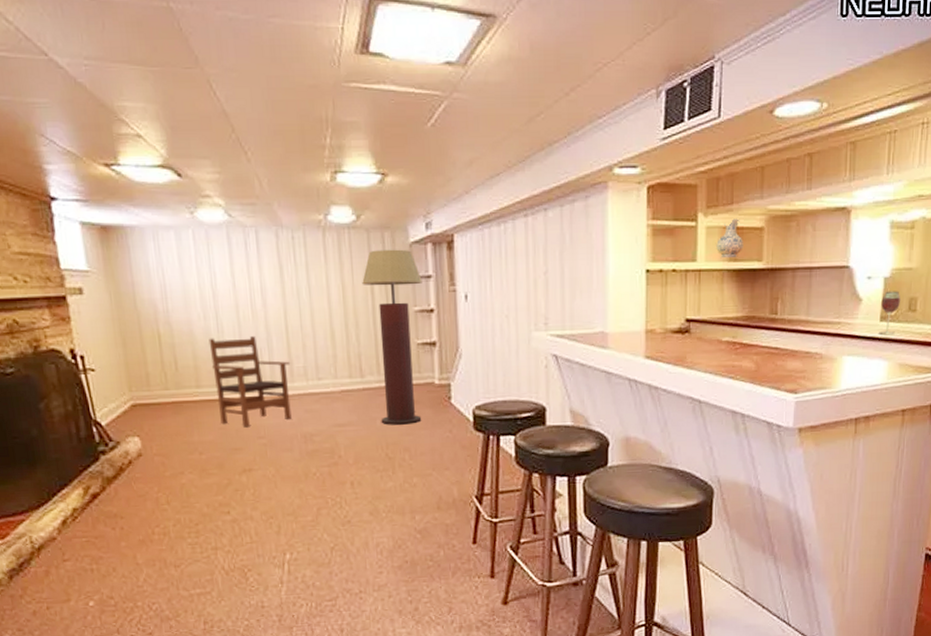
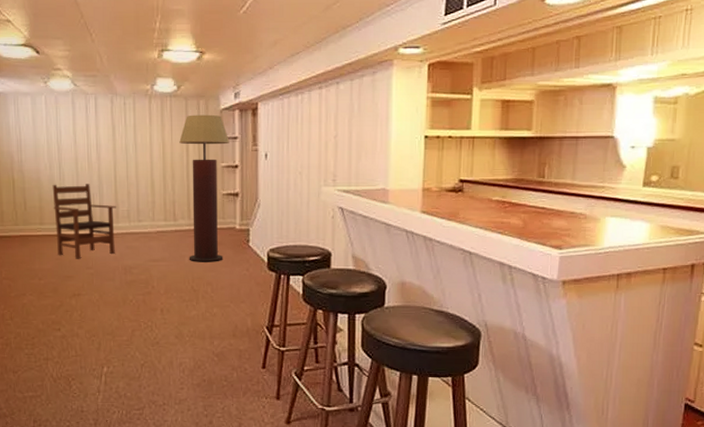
vase: present [716,218,744,259] -> none [489,93,515,128]
wineglass: present [879,291,901,336] -> none [641,159,664,200]

